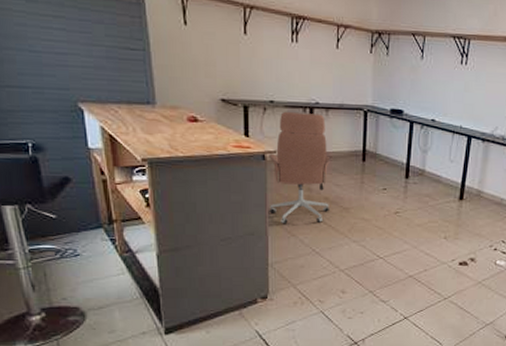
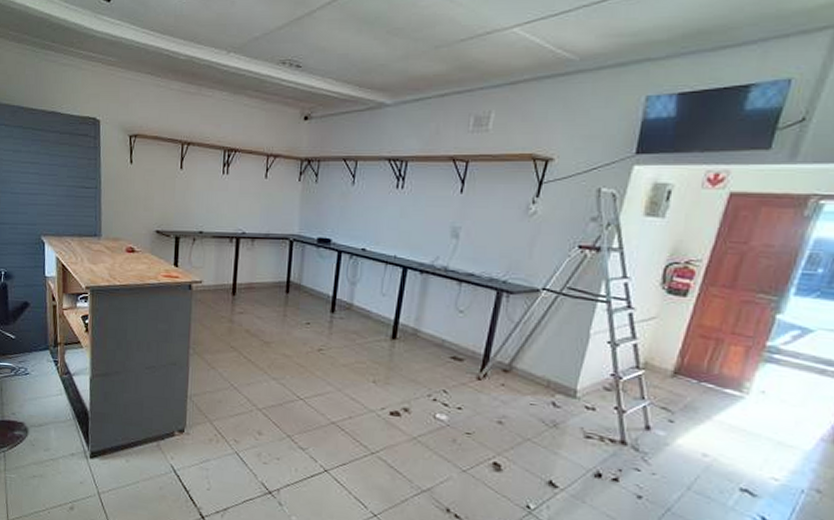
office chair: present [269,111,331,224] -> none [192,241,254,356]

